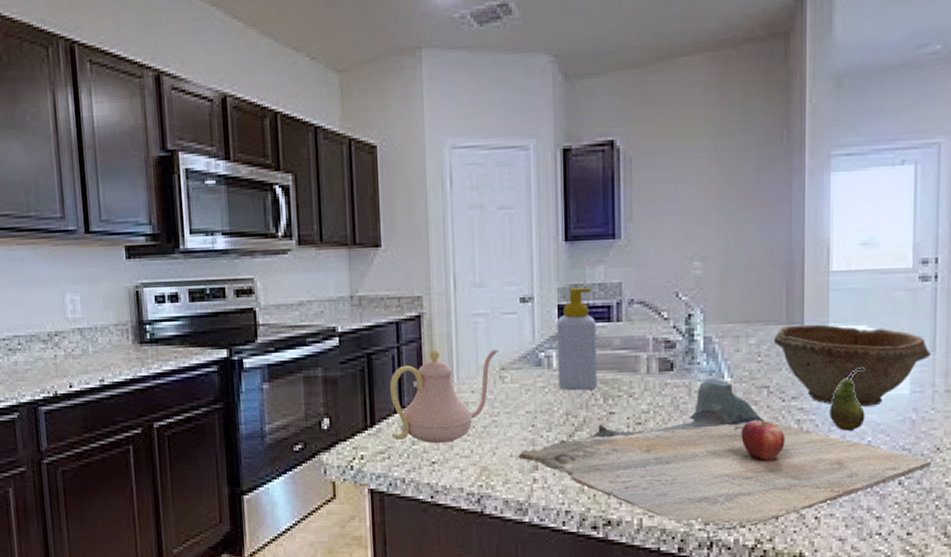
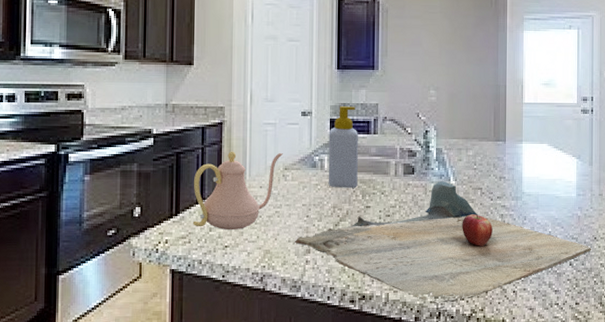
bowl: present [773,324,931,406] -> none [485,142,590,205]
fruit: present [829,367,865,431] -> none [523,176,547,224]

